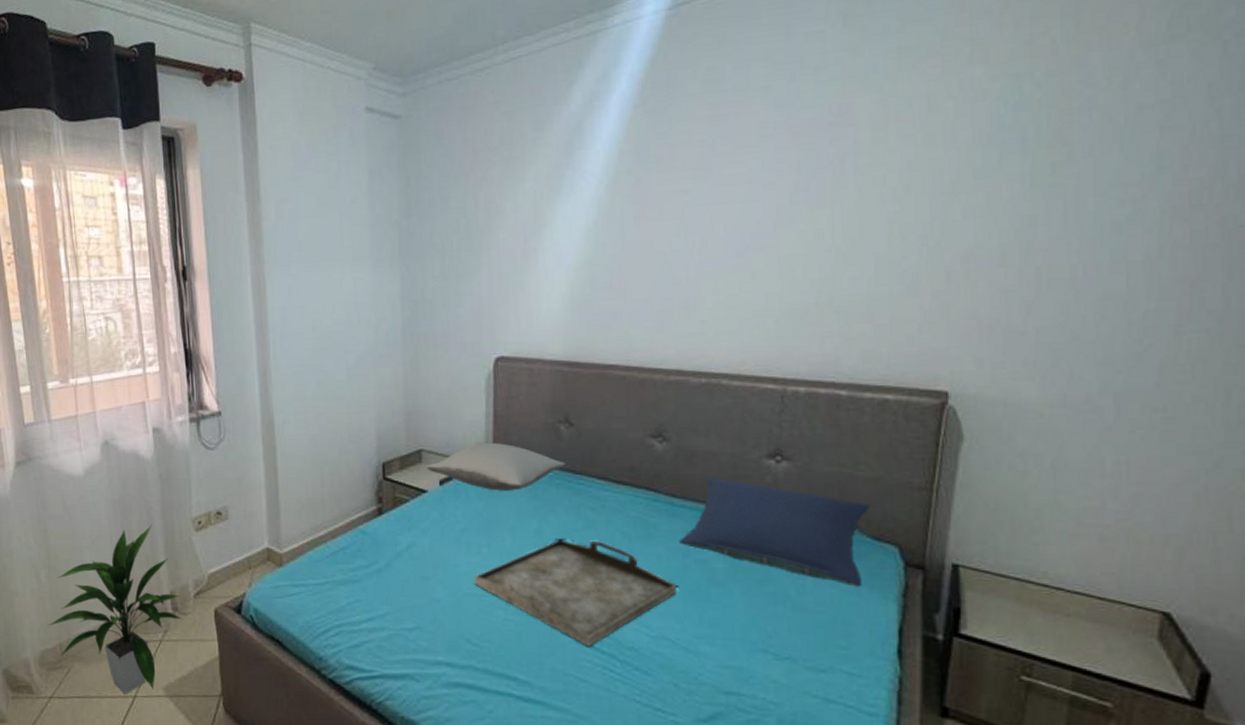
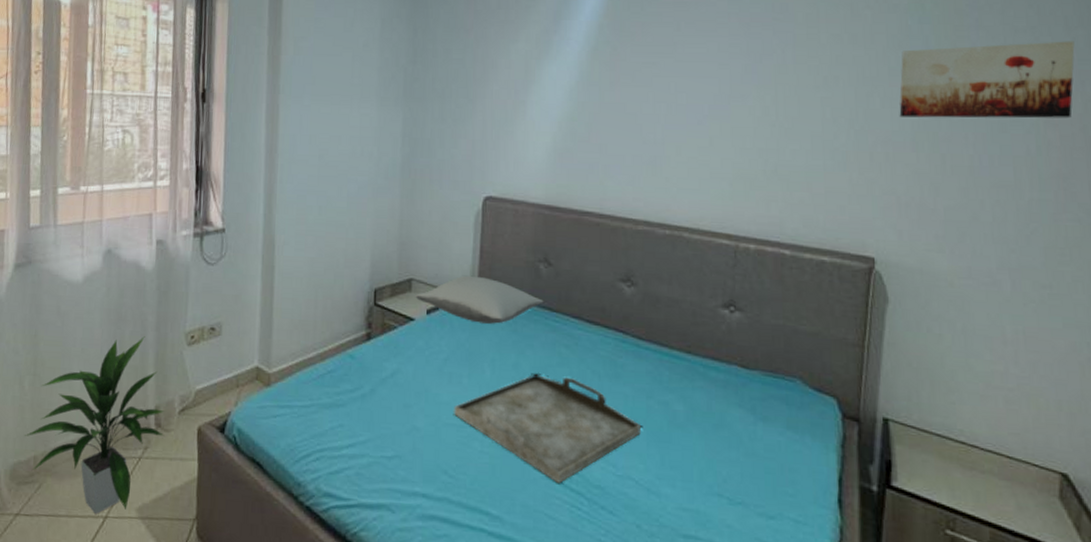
pillow: present [678,478,871,587] -> none [643,323,812,436]
wall art: none [985,113,1218,227] -> present [899,41,1075,119]

